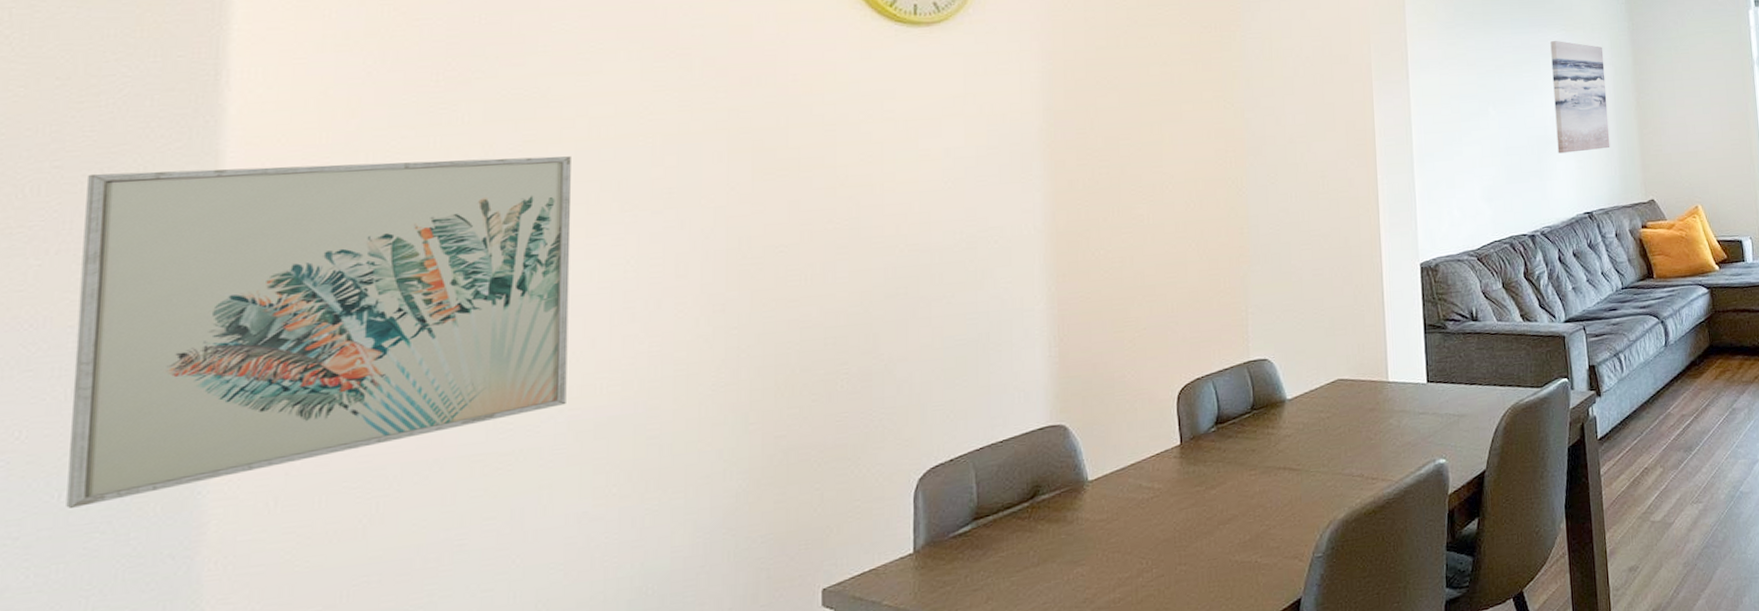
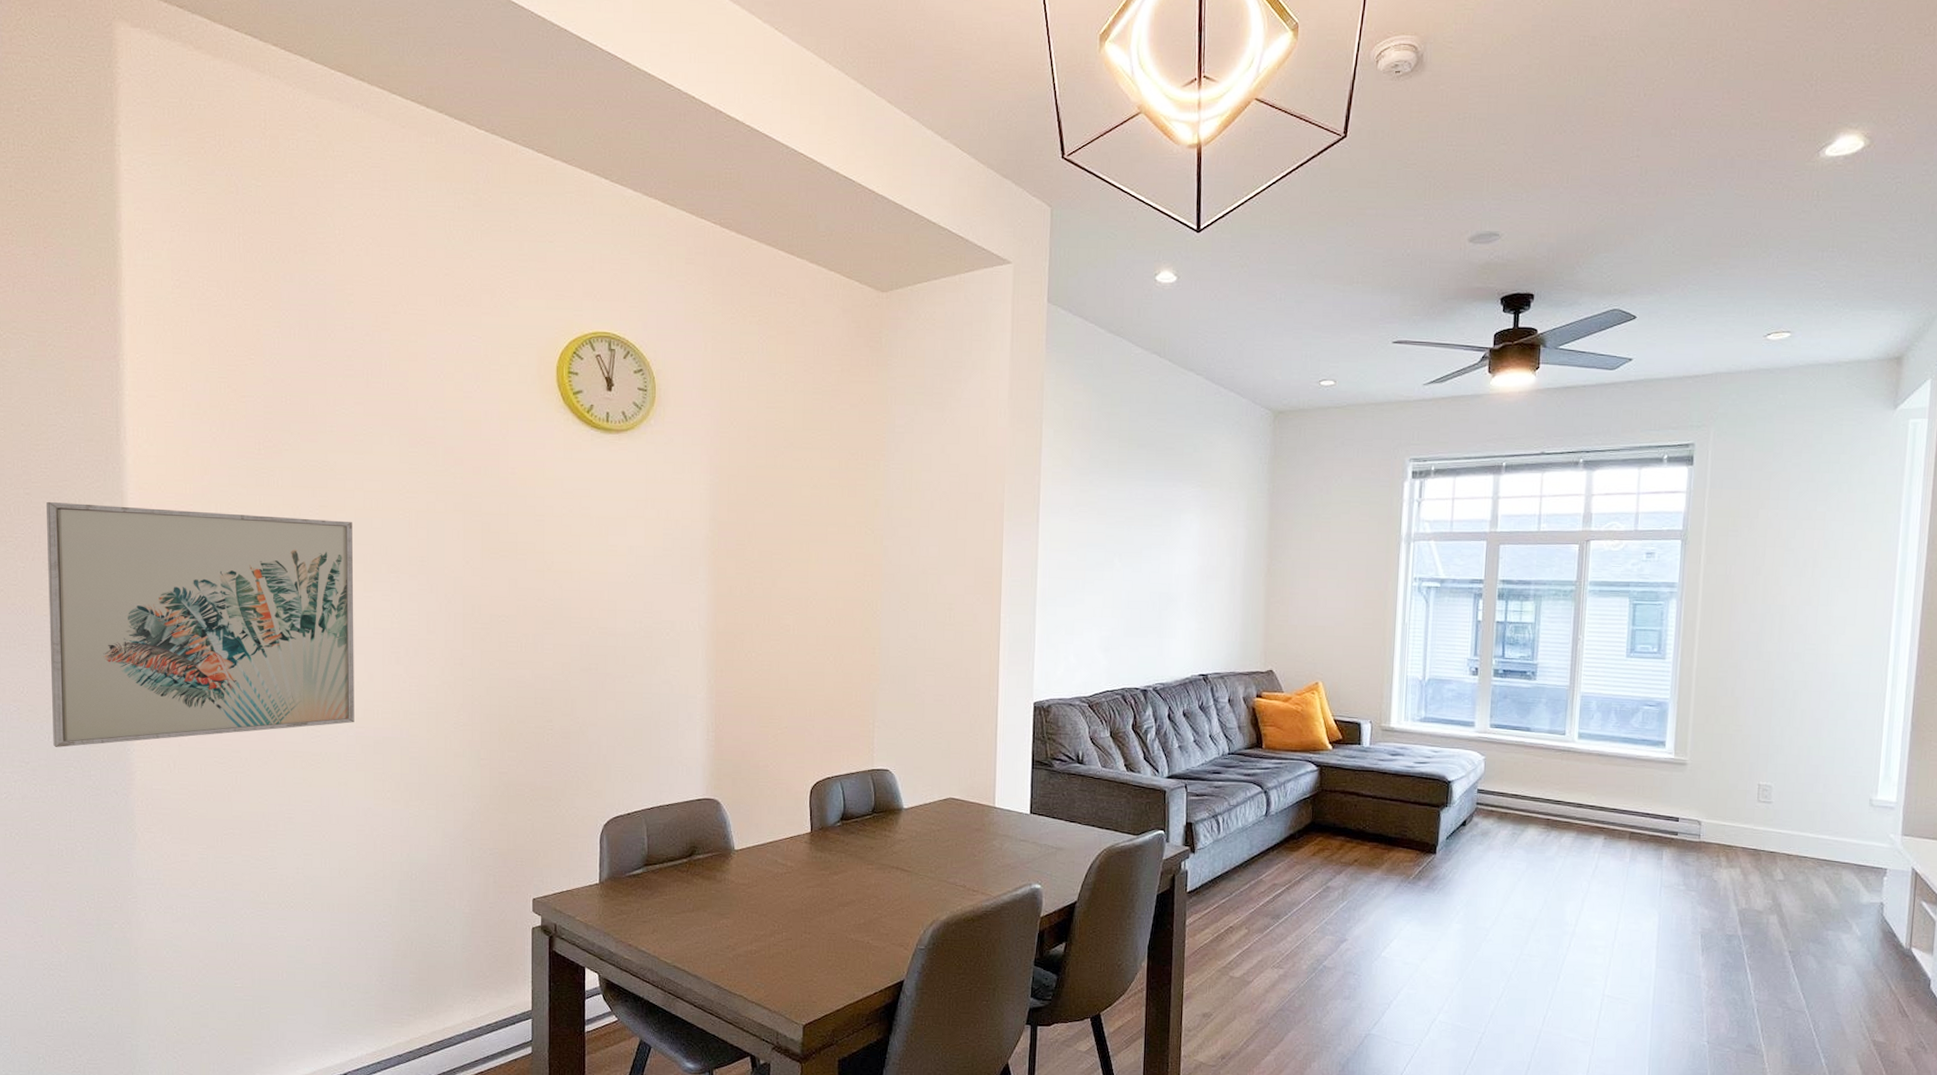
wall art: present [1550,41,1610,154] -> none [1179,497,1239,613]

